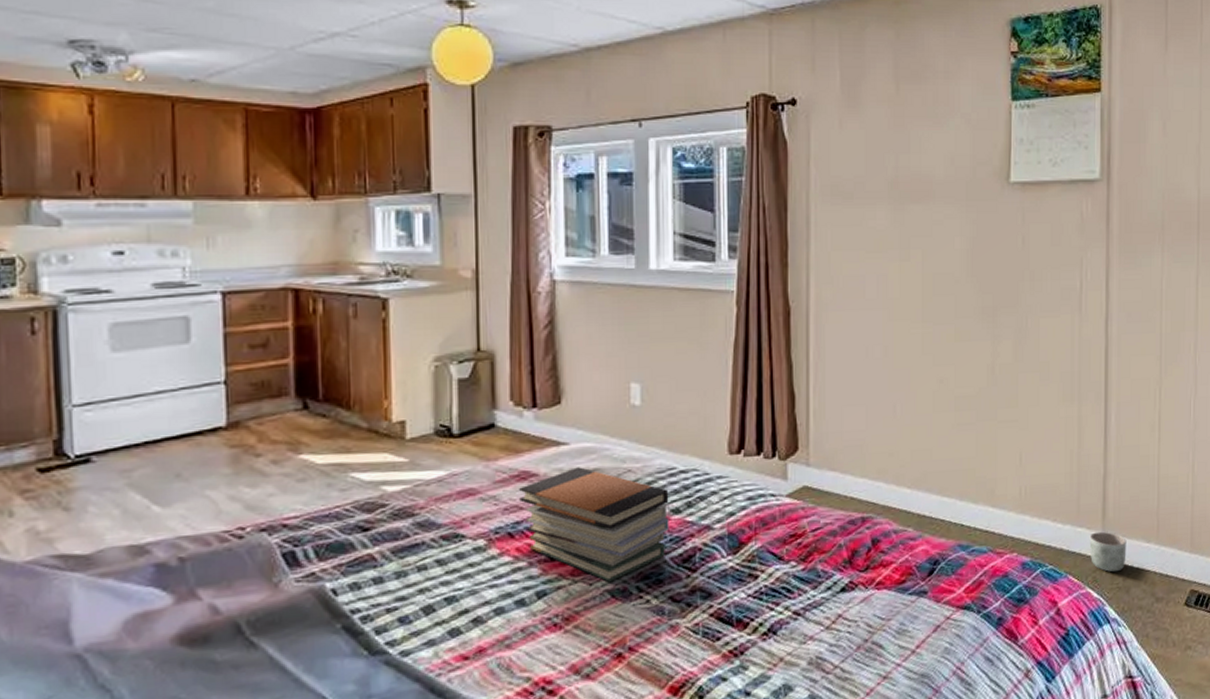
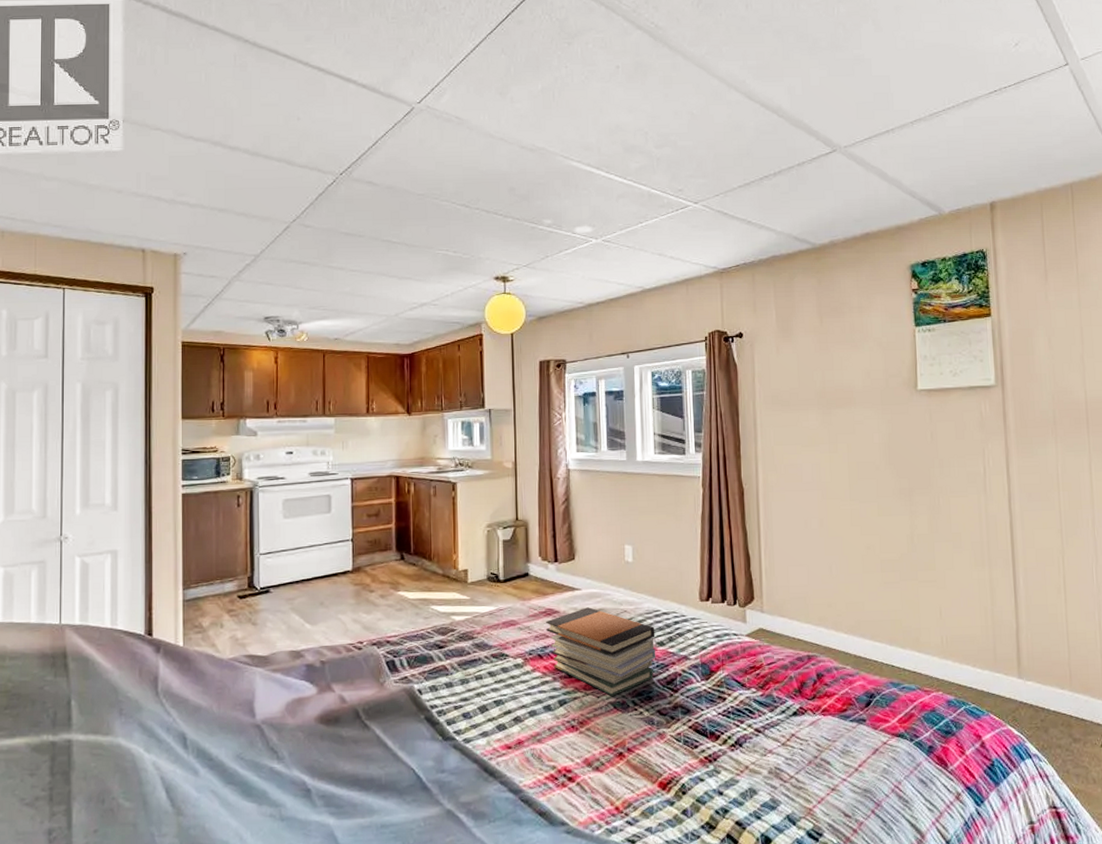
planter: present [1089,531,1127,572] -> none [1007,677,1043,714]

